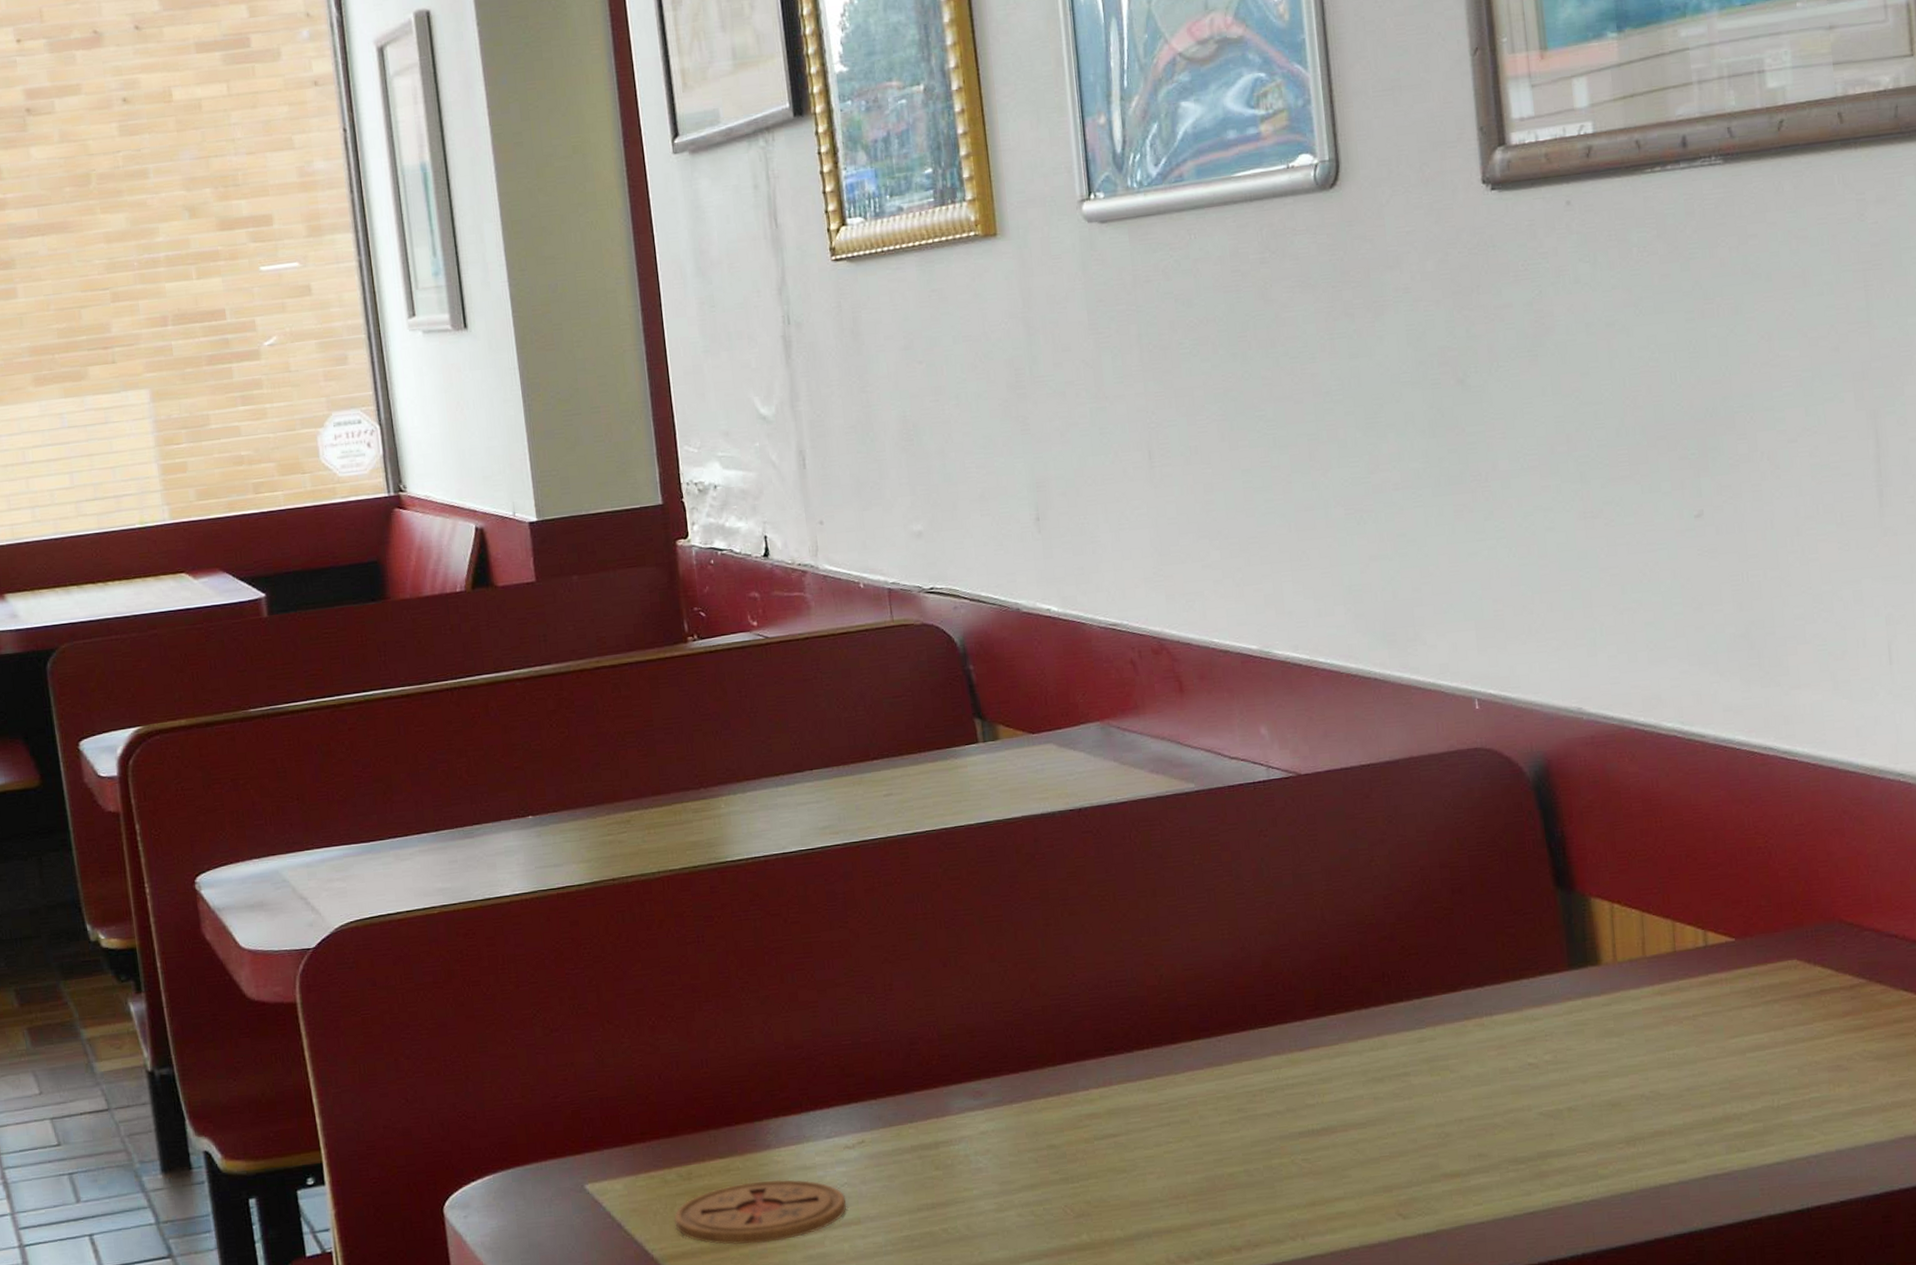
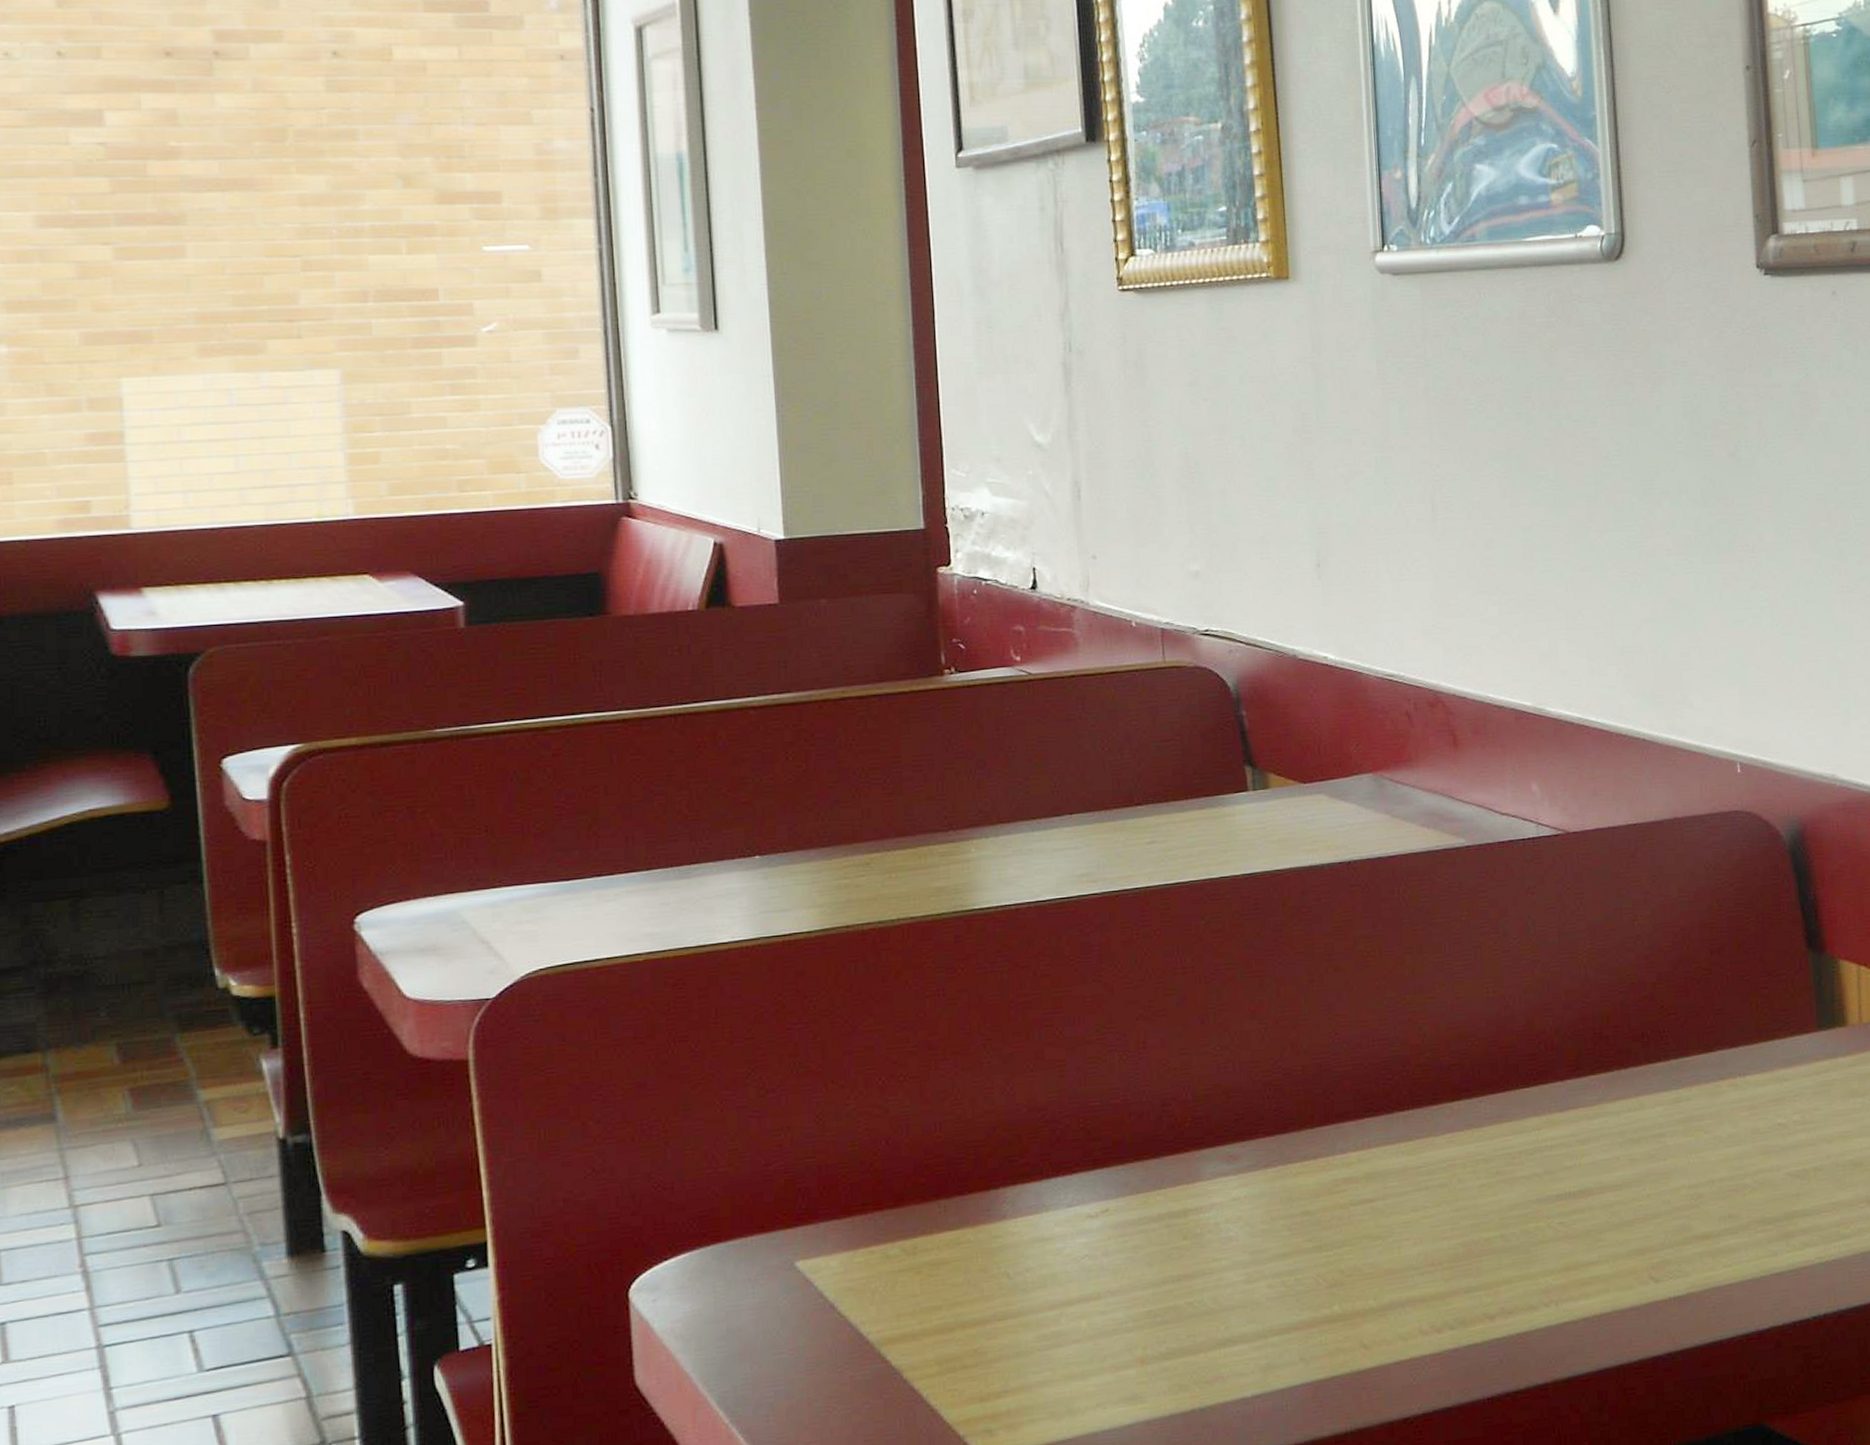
coaster: present [673,1179,847,1245] -> none [894,1252,1086,1326]

